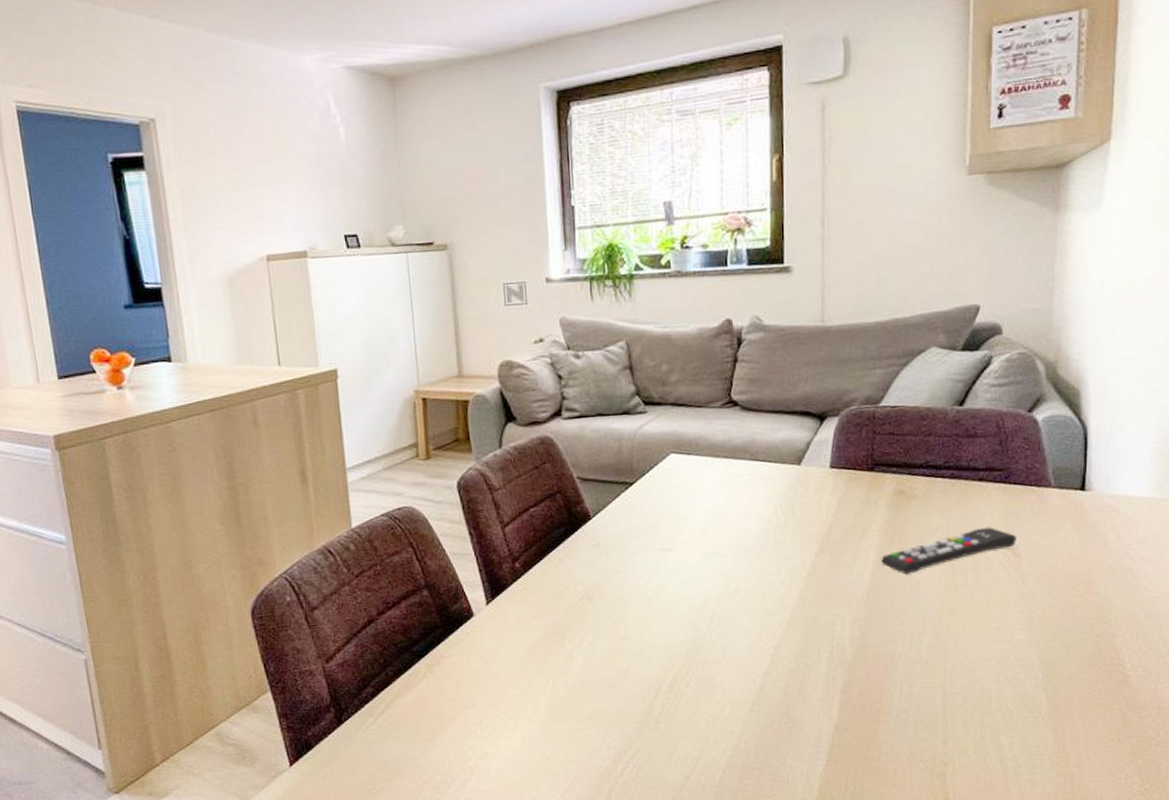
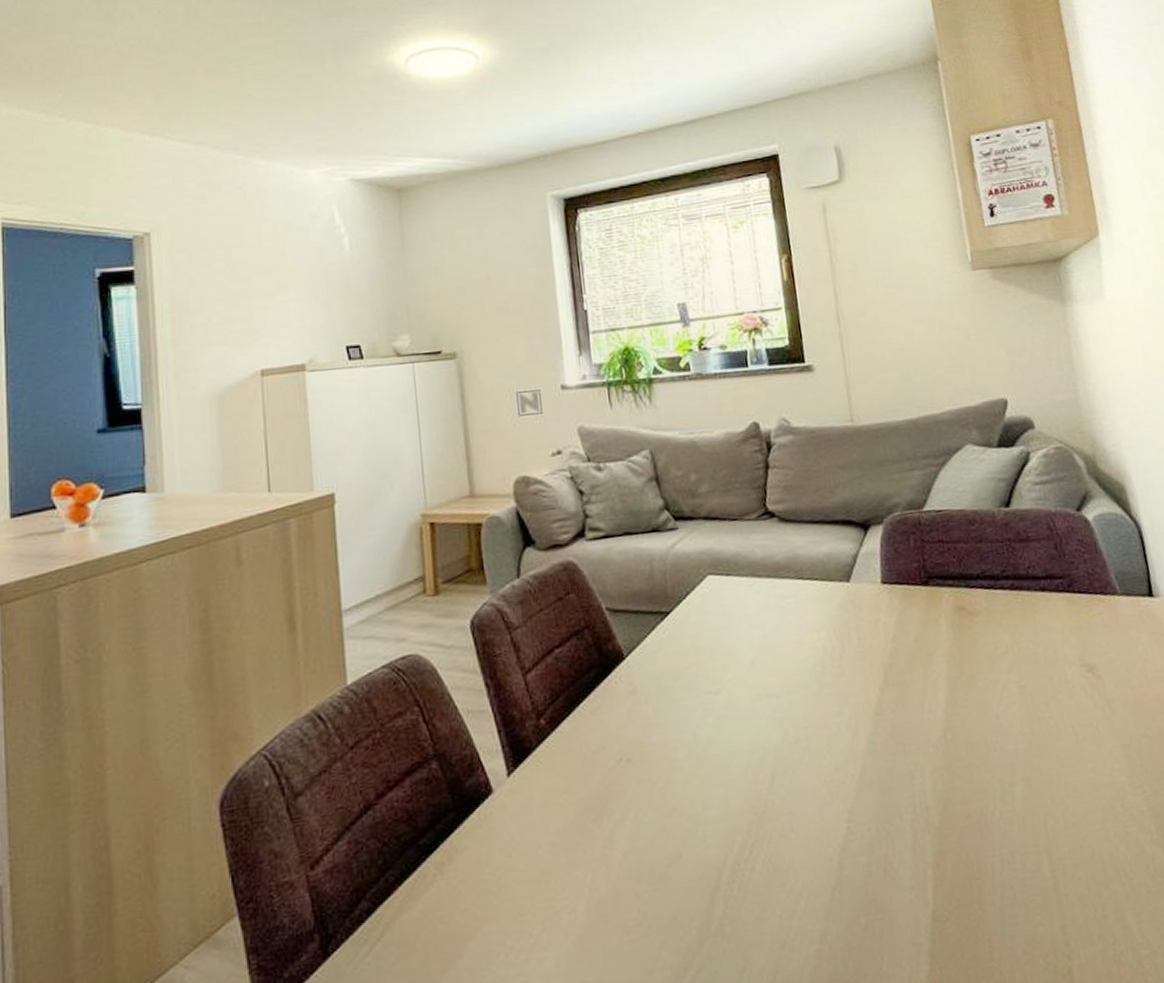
remote control: present [881,527,1017,574] -> none [952,644,1094,708]

